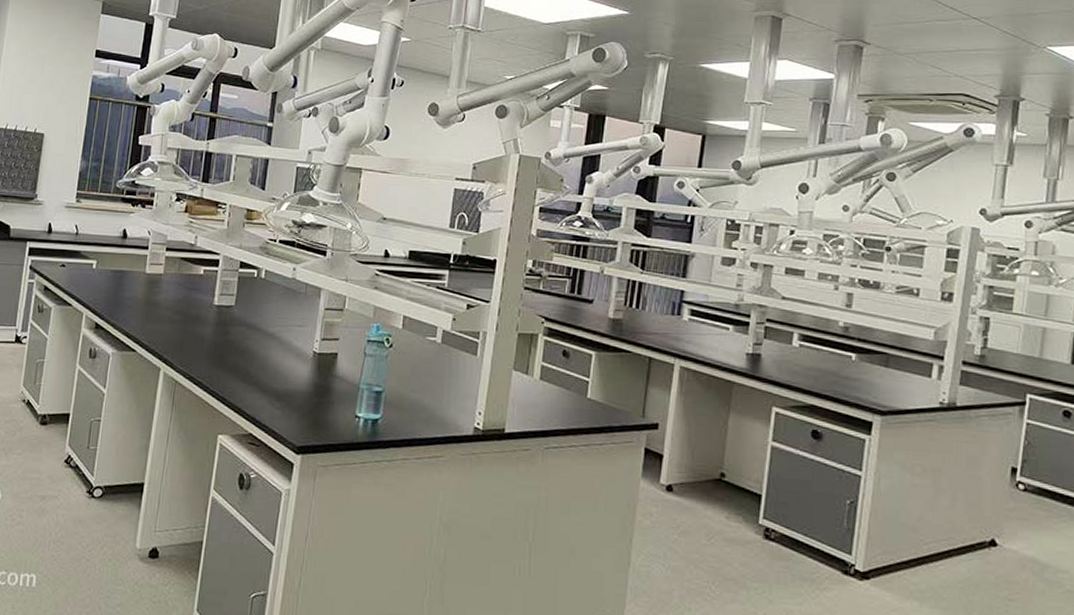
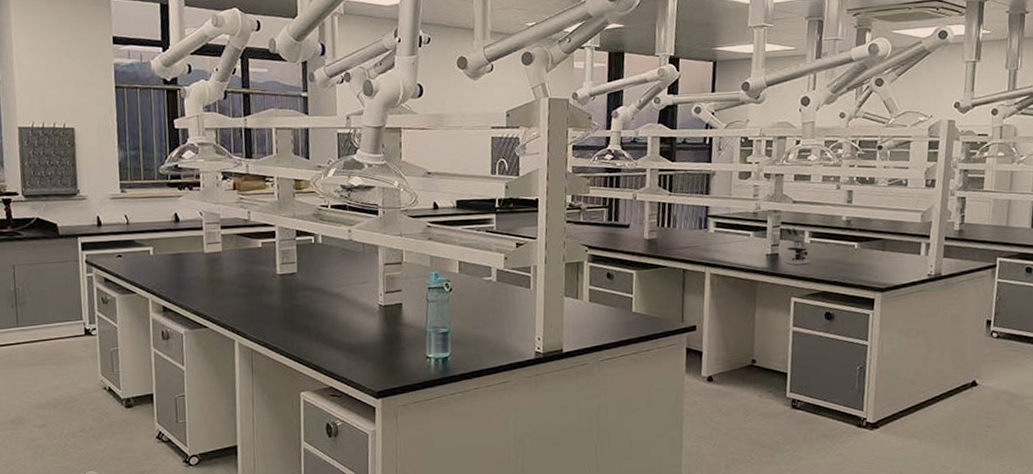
microscope: none [770,325,798,372] -> present [785,227,811,266]

